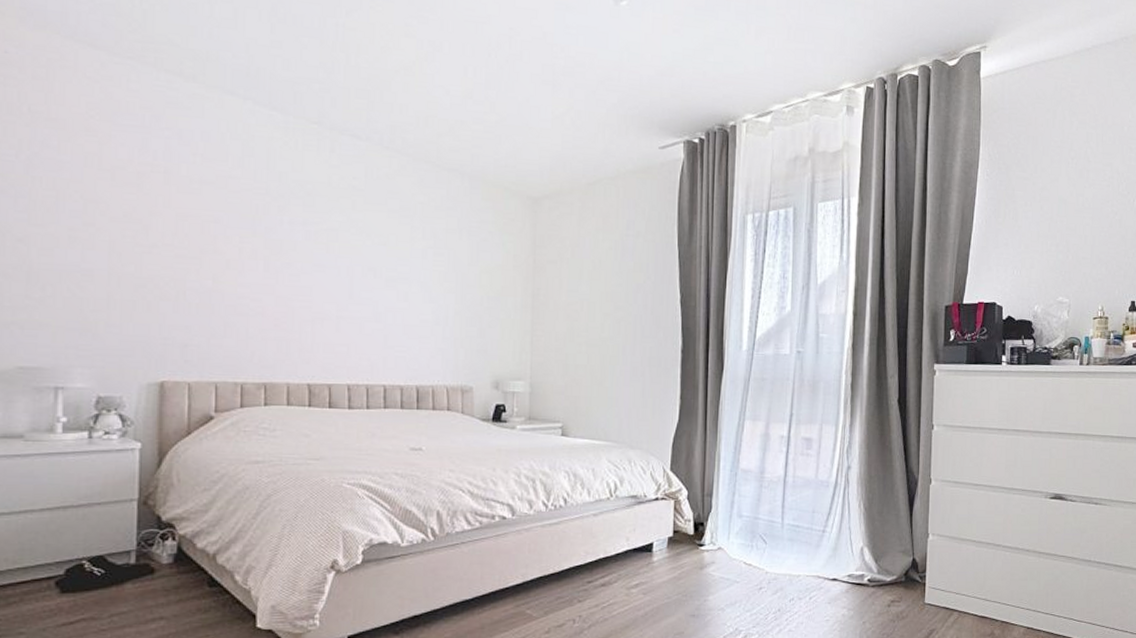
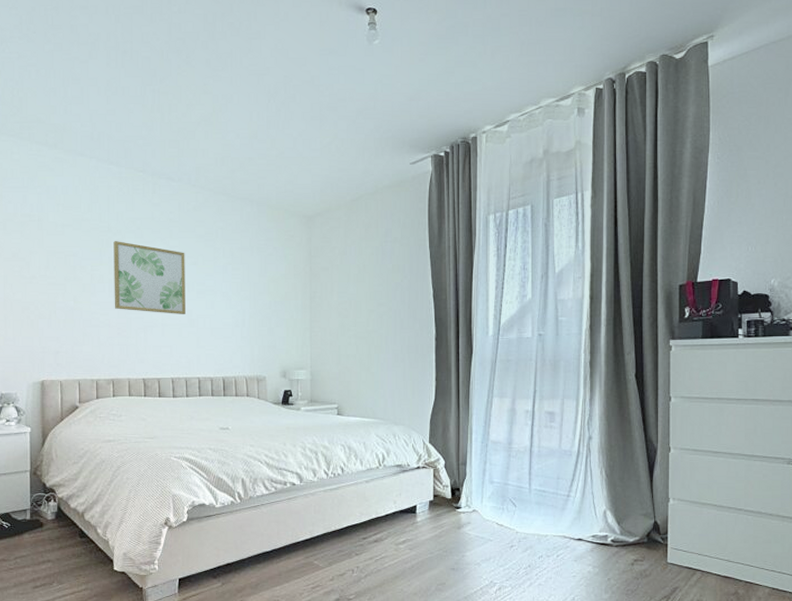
wall art: none [270,208,372,306] -> present [113,241,185,314]

